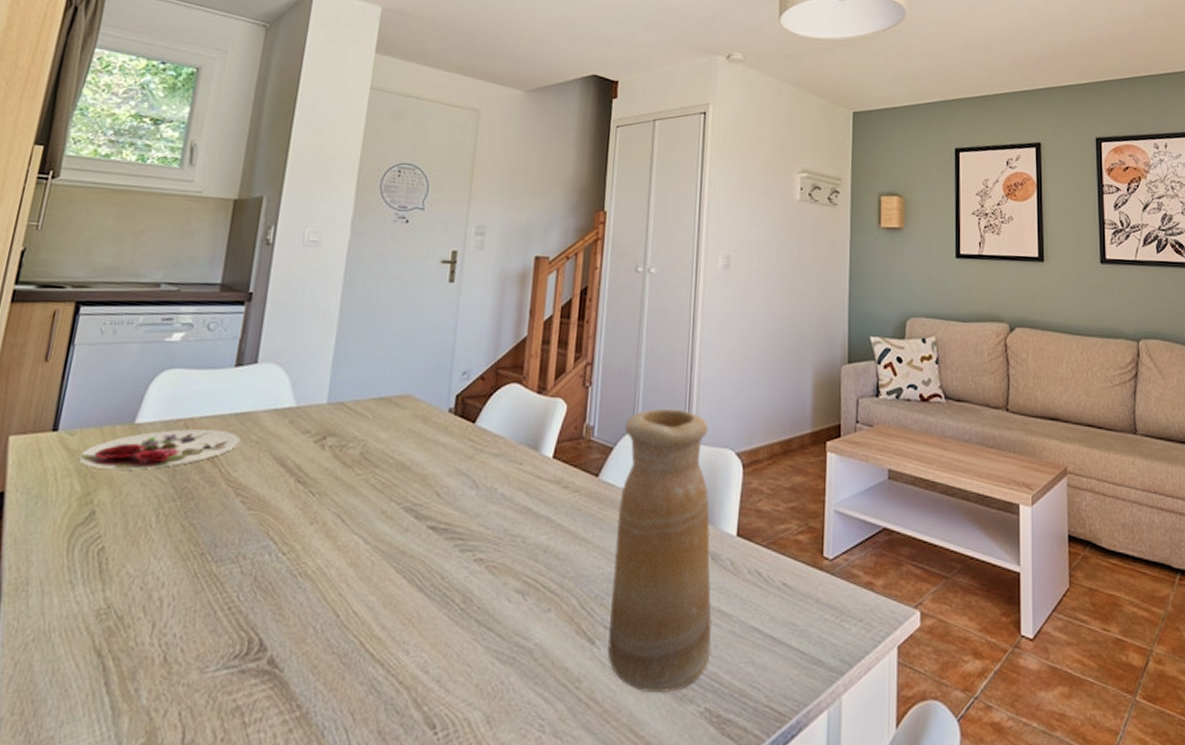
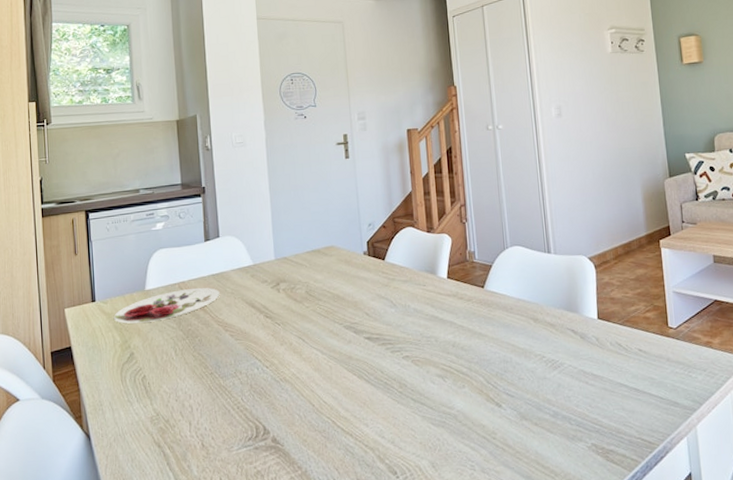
vase: present [608,408,712,693] -> none [498,230,590,437]

